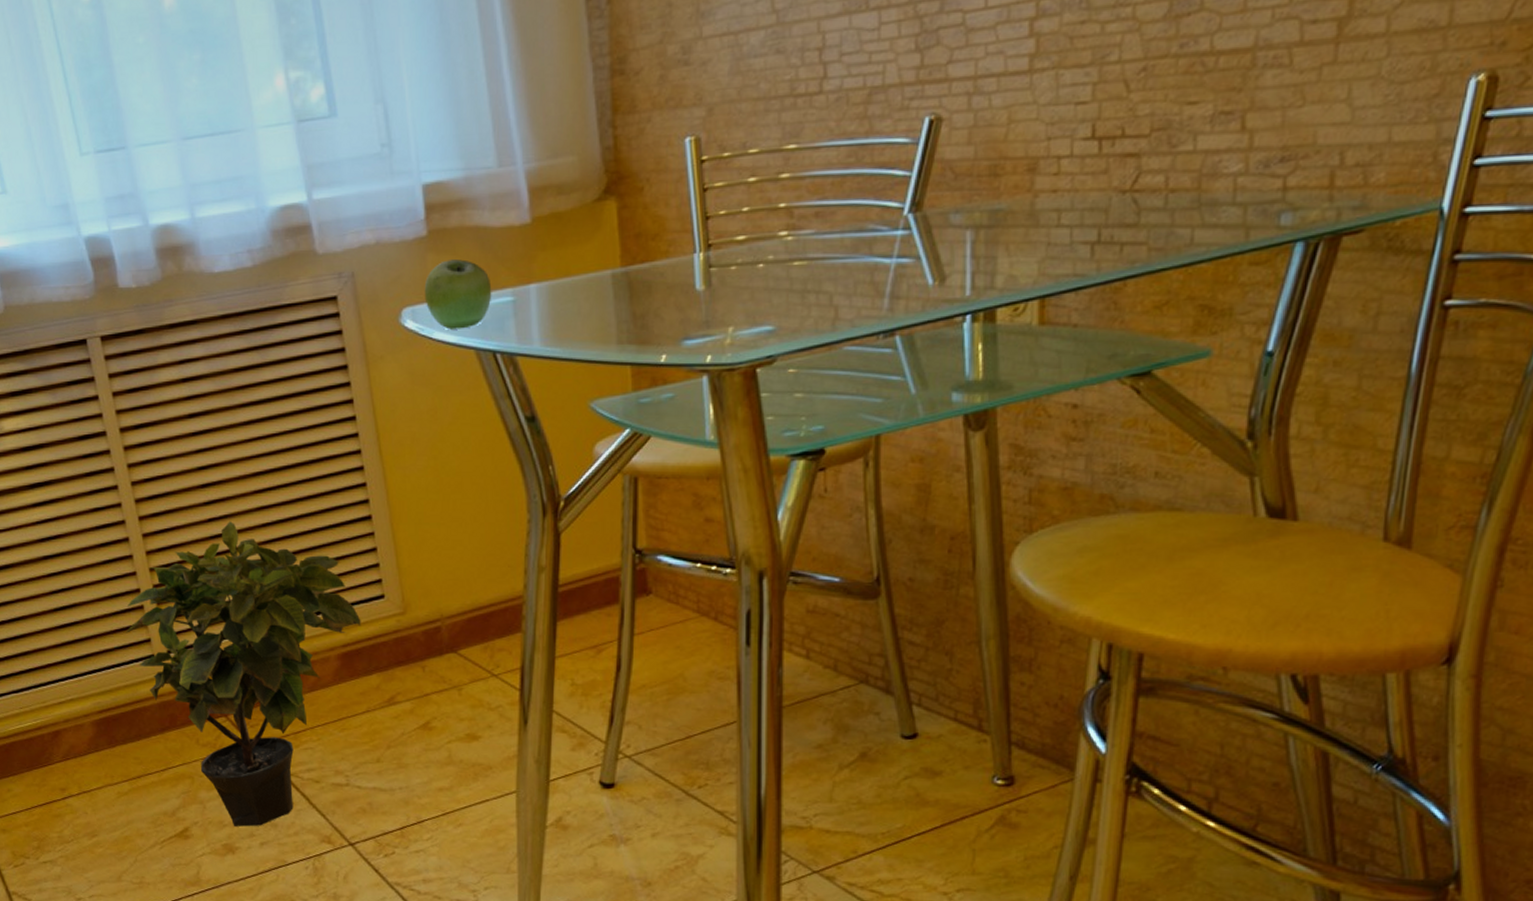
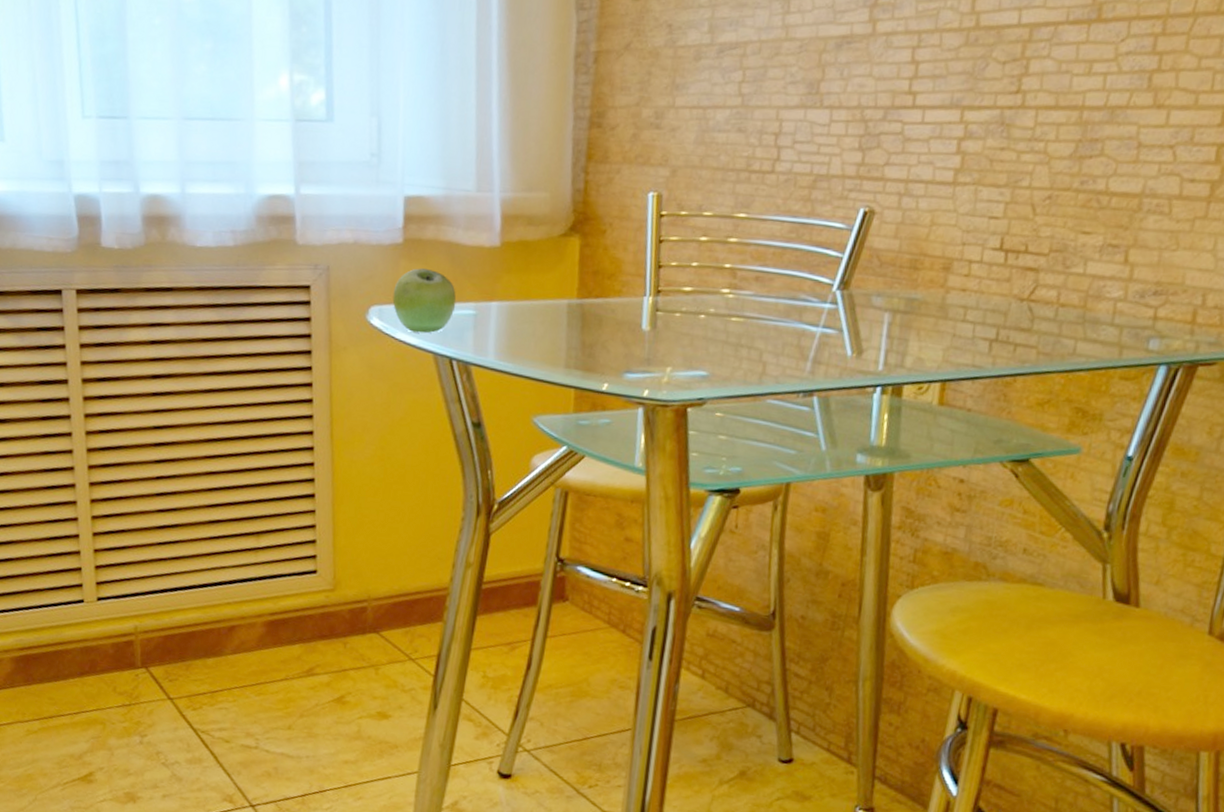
potted plant: present [126,521,361,827] -> none [58,481,292,779]

